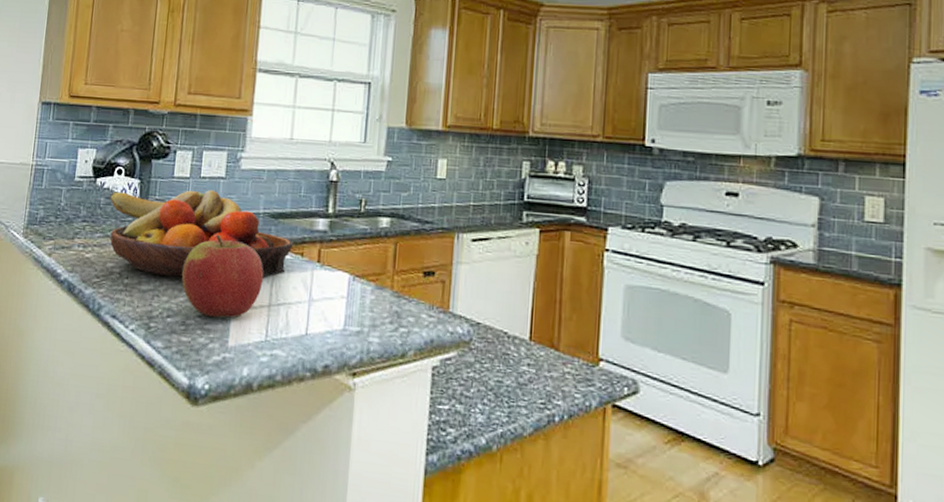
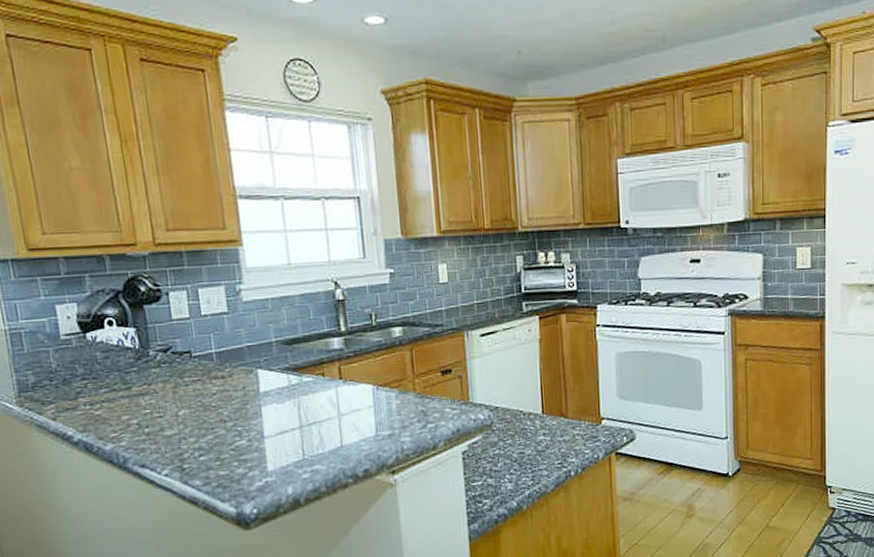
fruit bowl: present [110,190,294,277] -> none [106,327,313,419]
apple: present [182,234,264,318] -> none [204,369,290,448]

